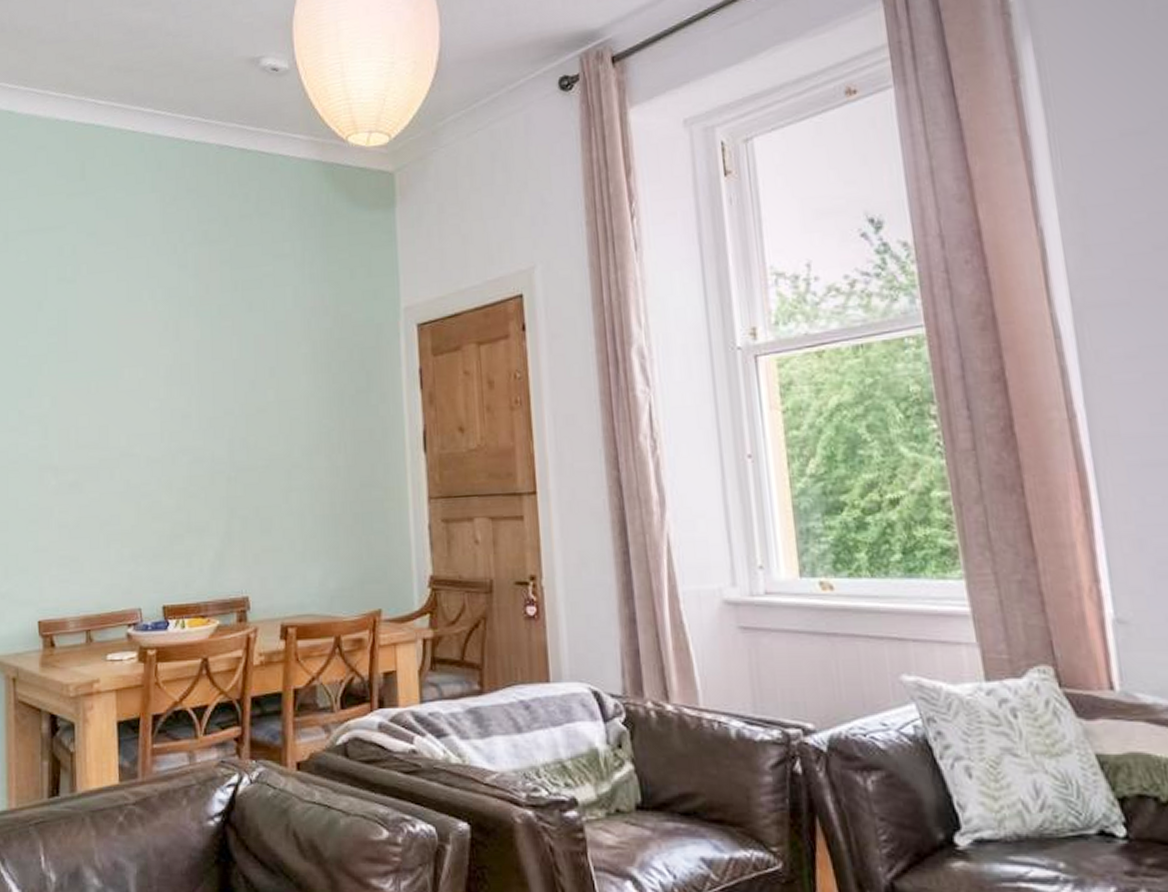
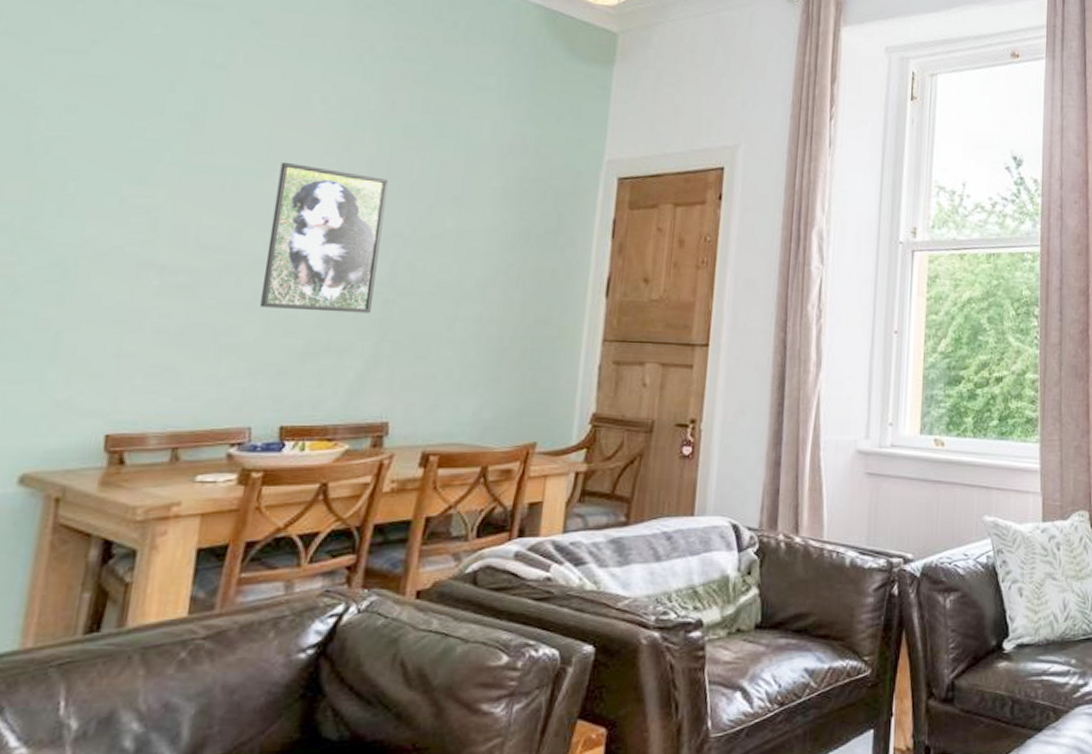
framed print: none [128,358,218,496] -> present [260,161,389,313]

